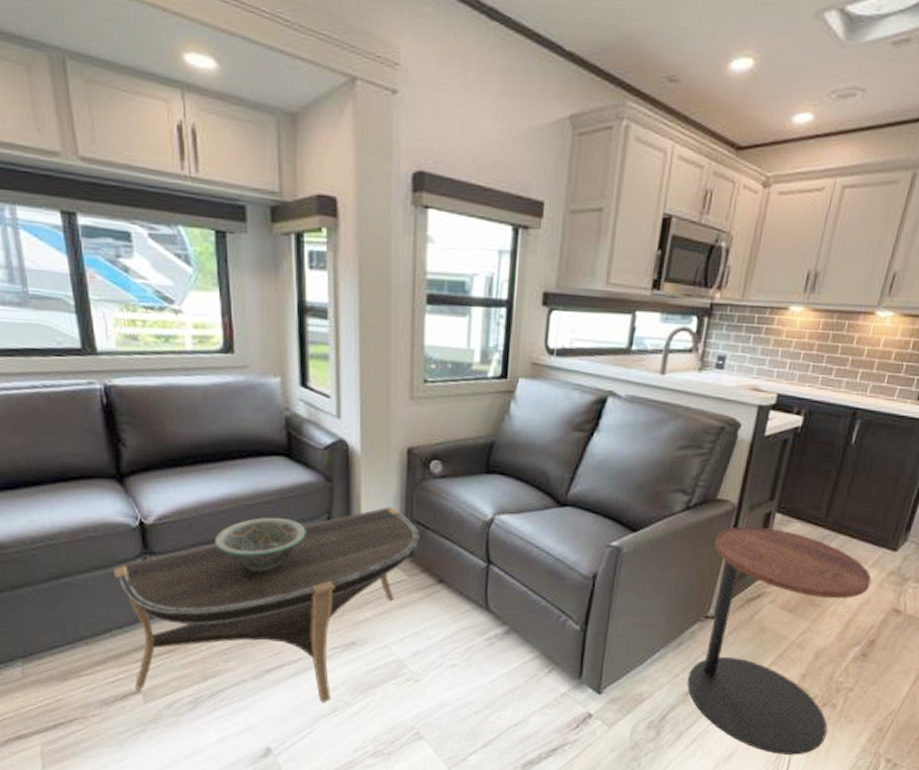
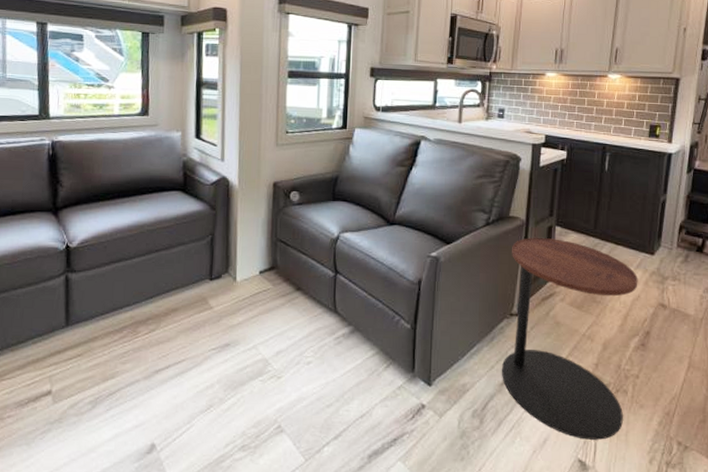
coffee table: present [114,507,420,702] -> none [41,229,282,399]
decorative bowl: present [215,517,306,571] -> none [123,239,194,284]

